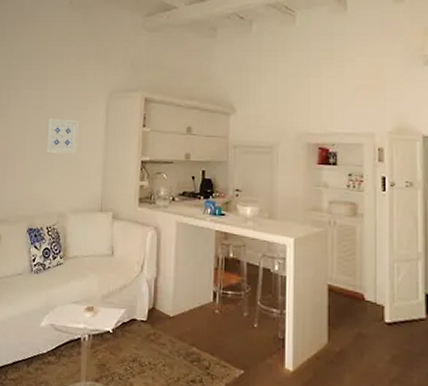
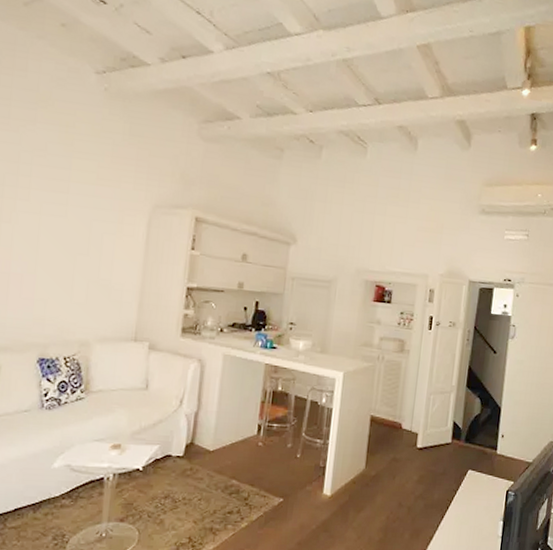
wall art: present [45,118,79,154] -> none [64,229,111,274]

